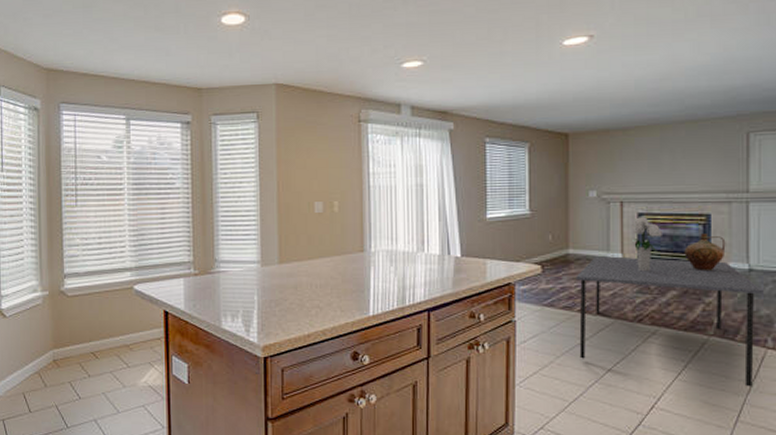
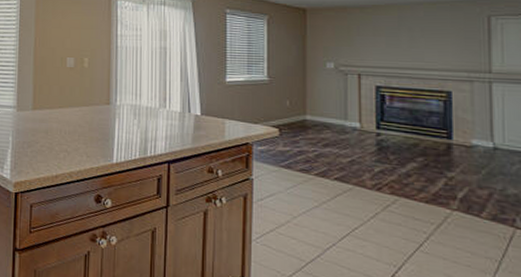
dining table: present [576,256,763,387] -> none [313,124,510,266]
bouquet: present [632,215,662,272] -> none [370,89,401,143]
ceramic jug: present [684,233,726,272] -> none [424,109,468,147]

